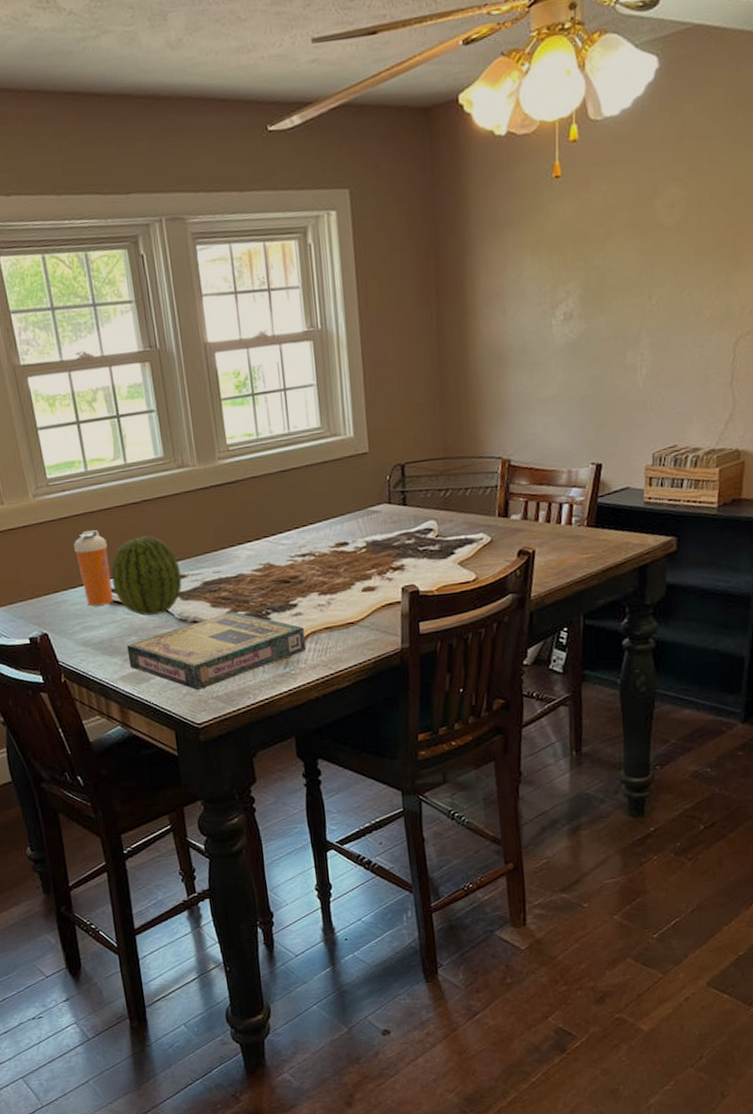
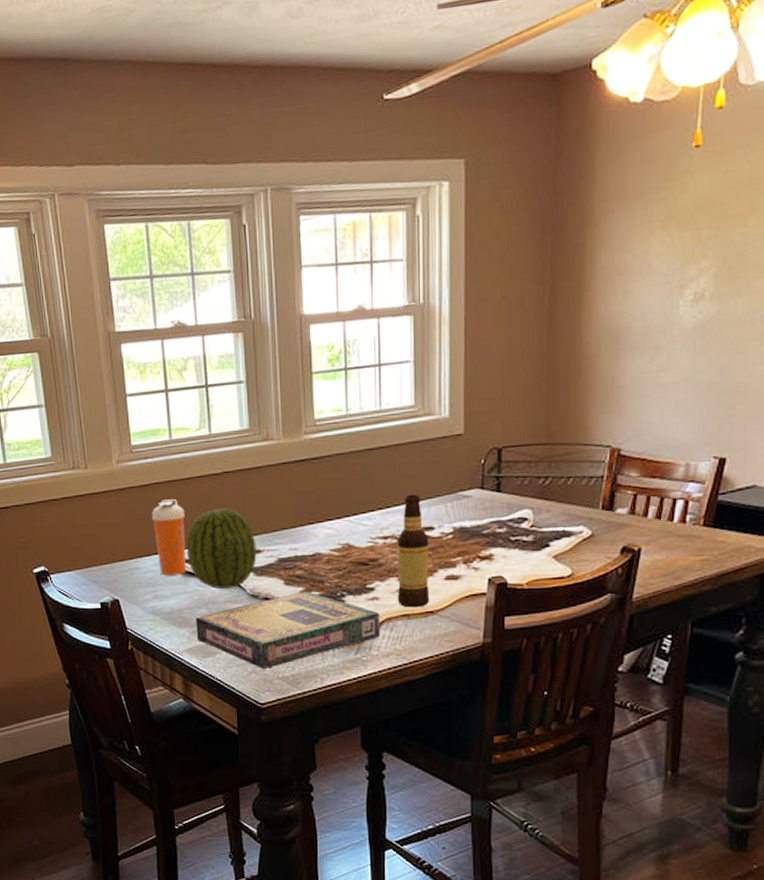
bottle: none [315,512,350,621] -> present [397,495,430,608]

